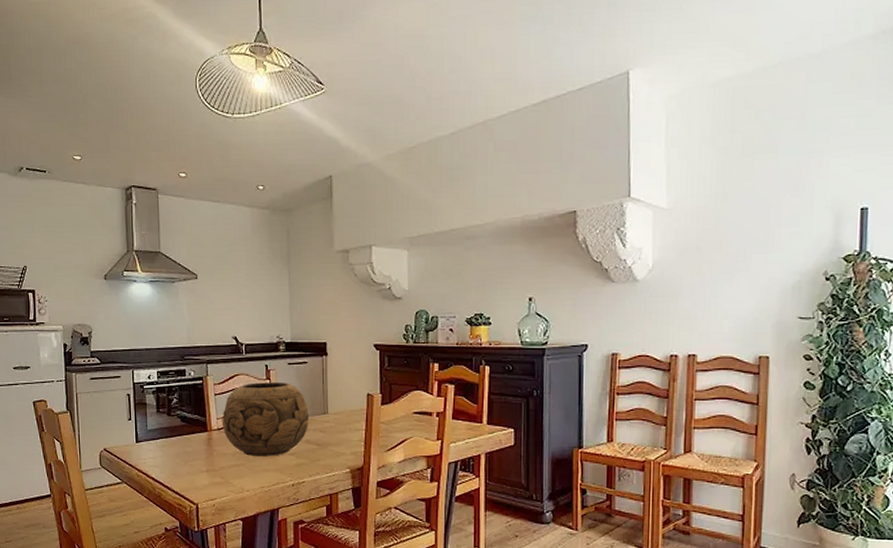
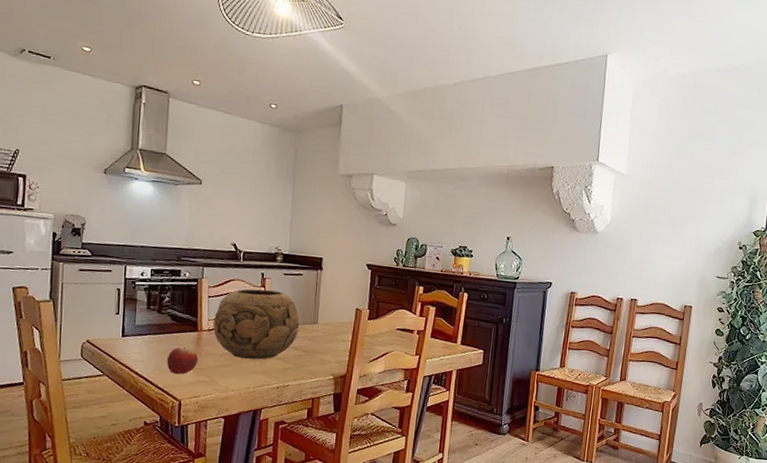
fruit: none [180,448,211,477] -> present [166,347,199,375]

